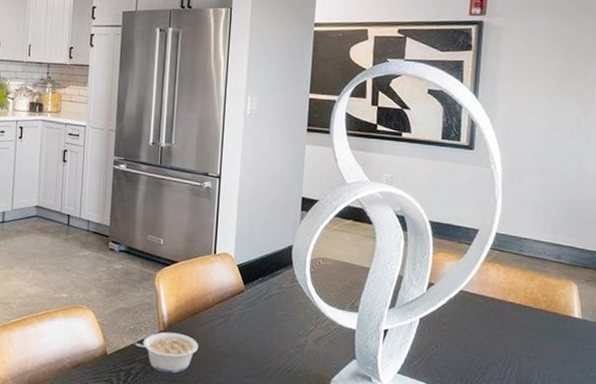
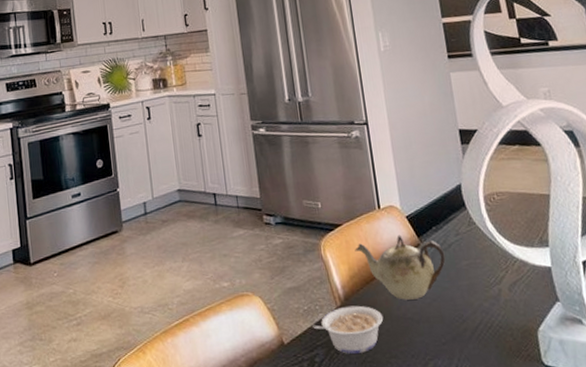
teapot: none [185,279,265,337] -> present [354,234,446,300]

